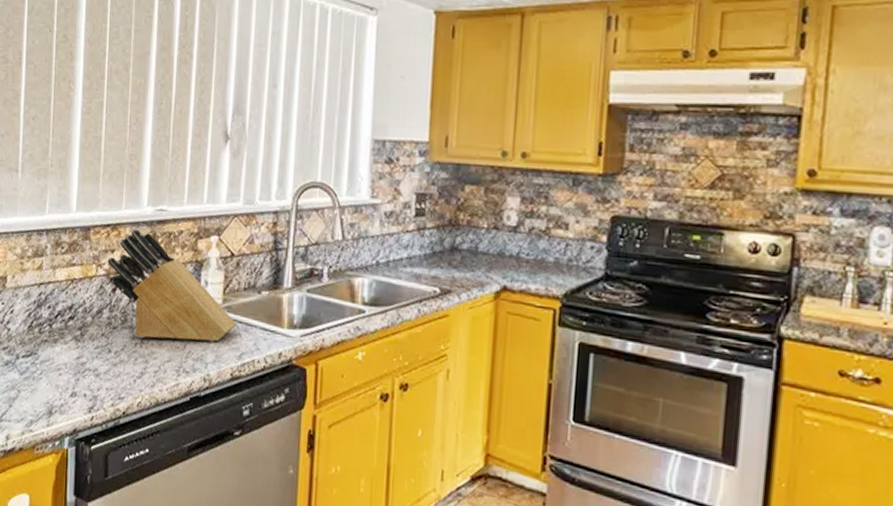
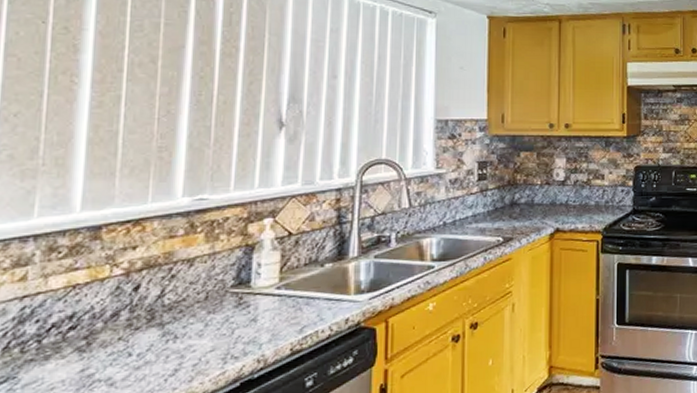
knife block: present [107,228,237,342] -> none [126,221,296,334]

